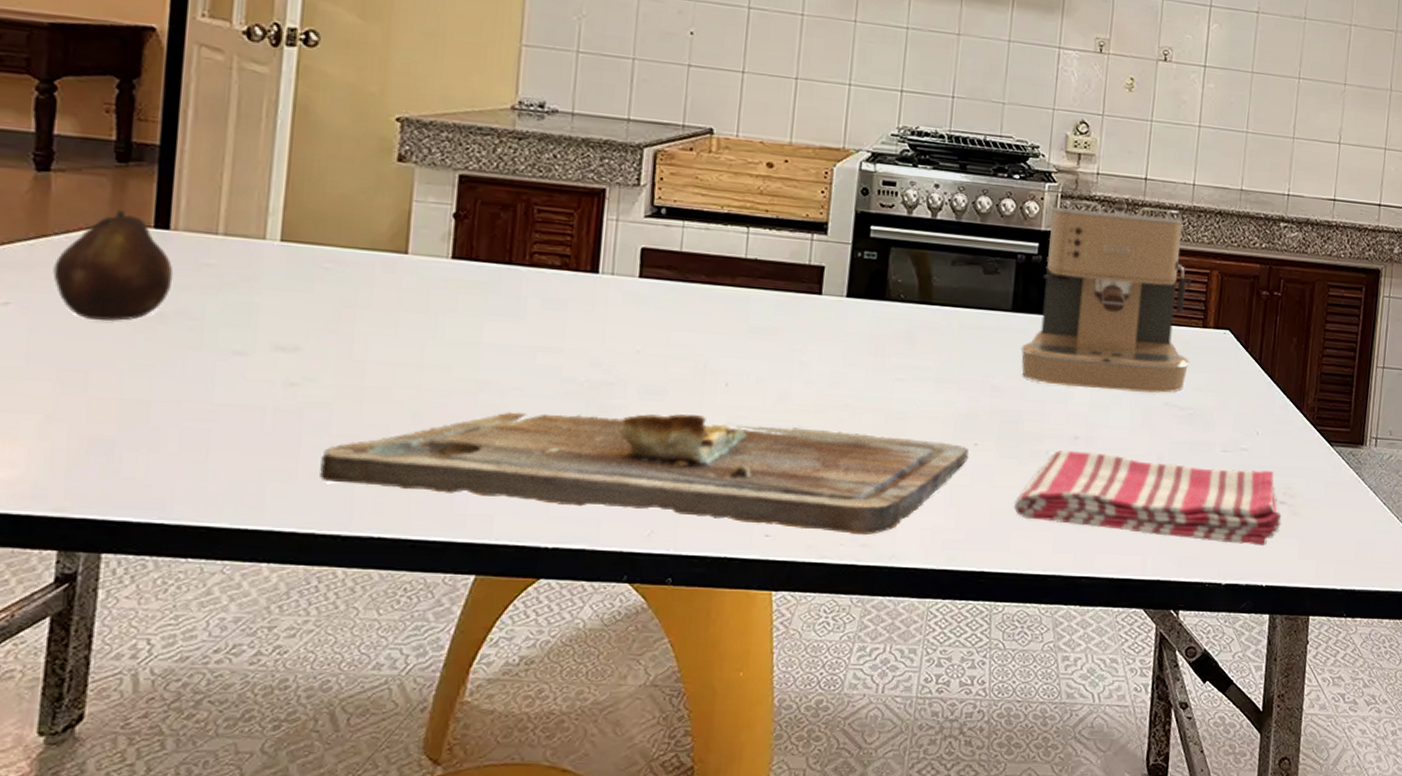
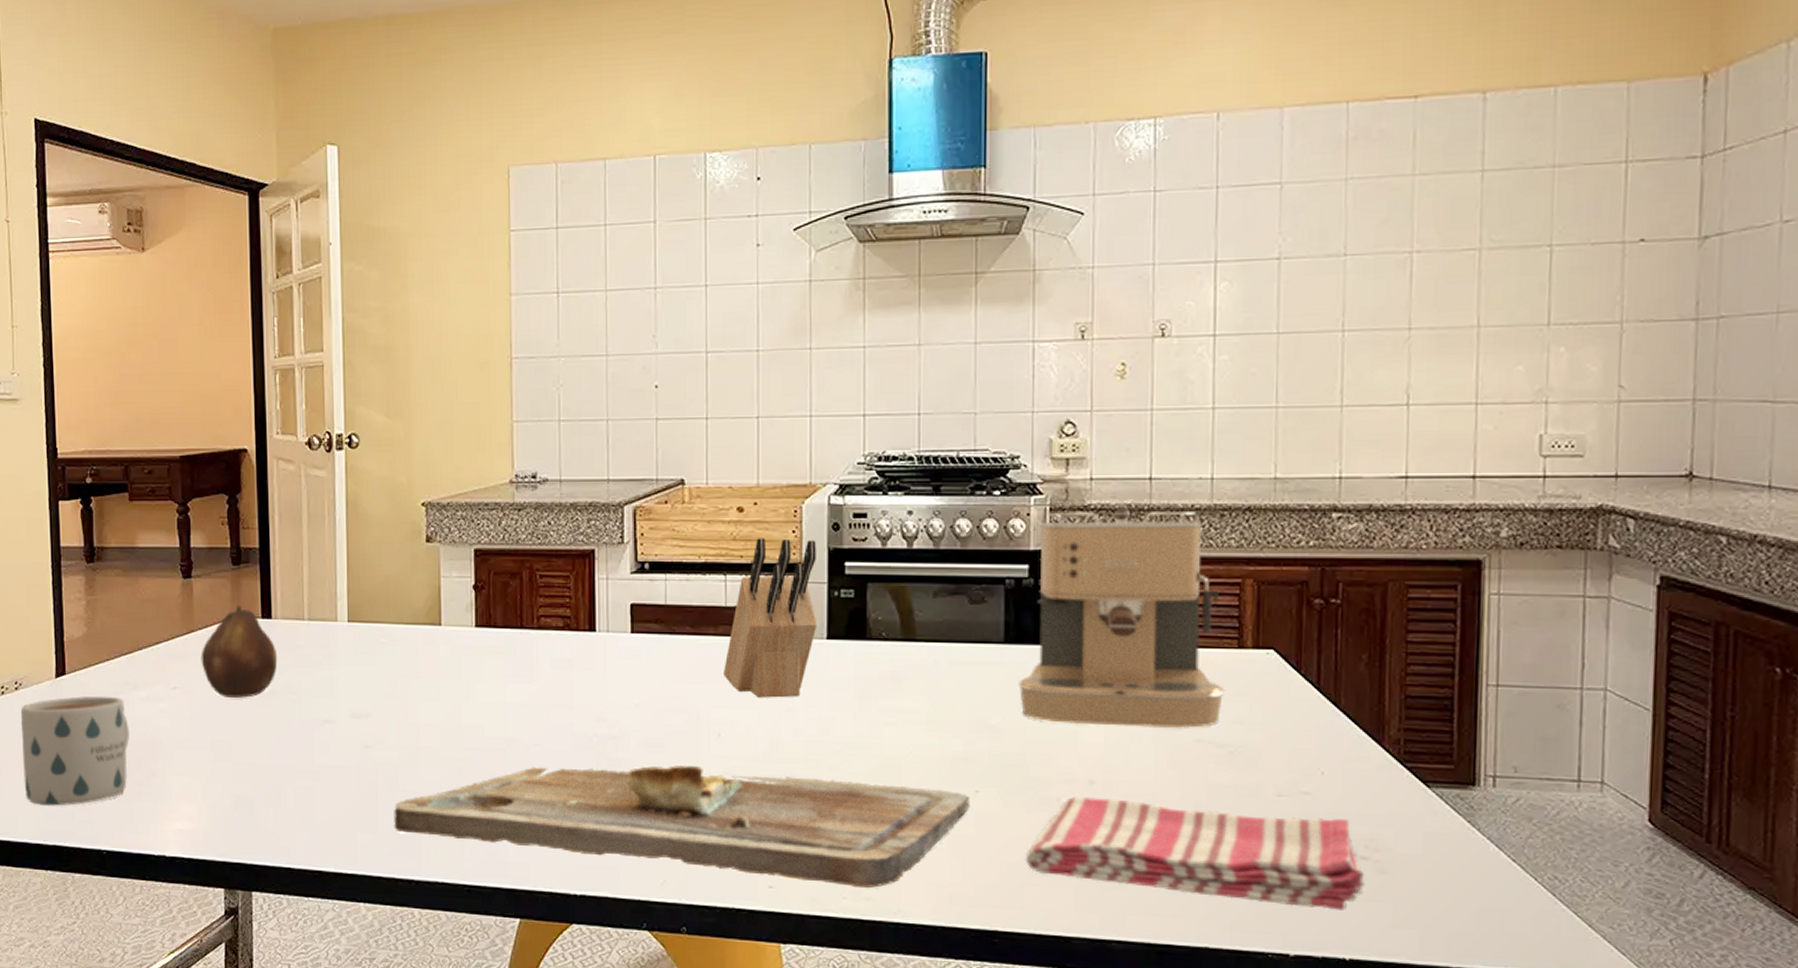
knife block: none [737,194,845,351] -> present [724,538,818,698]

